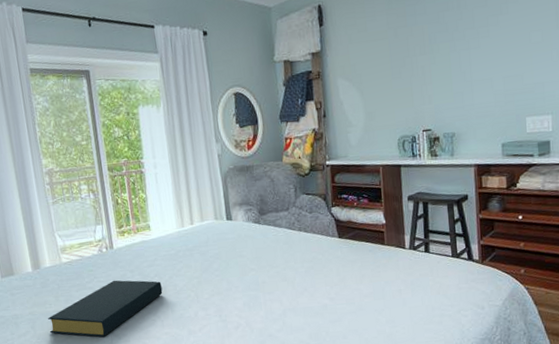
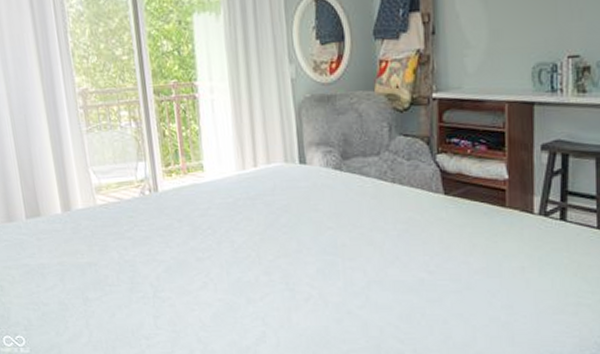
hardback book: present [47,280,163,338] -> none [78,230,217,299]

